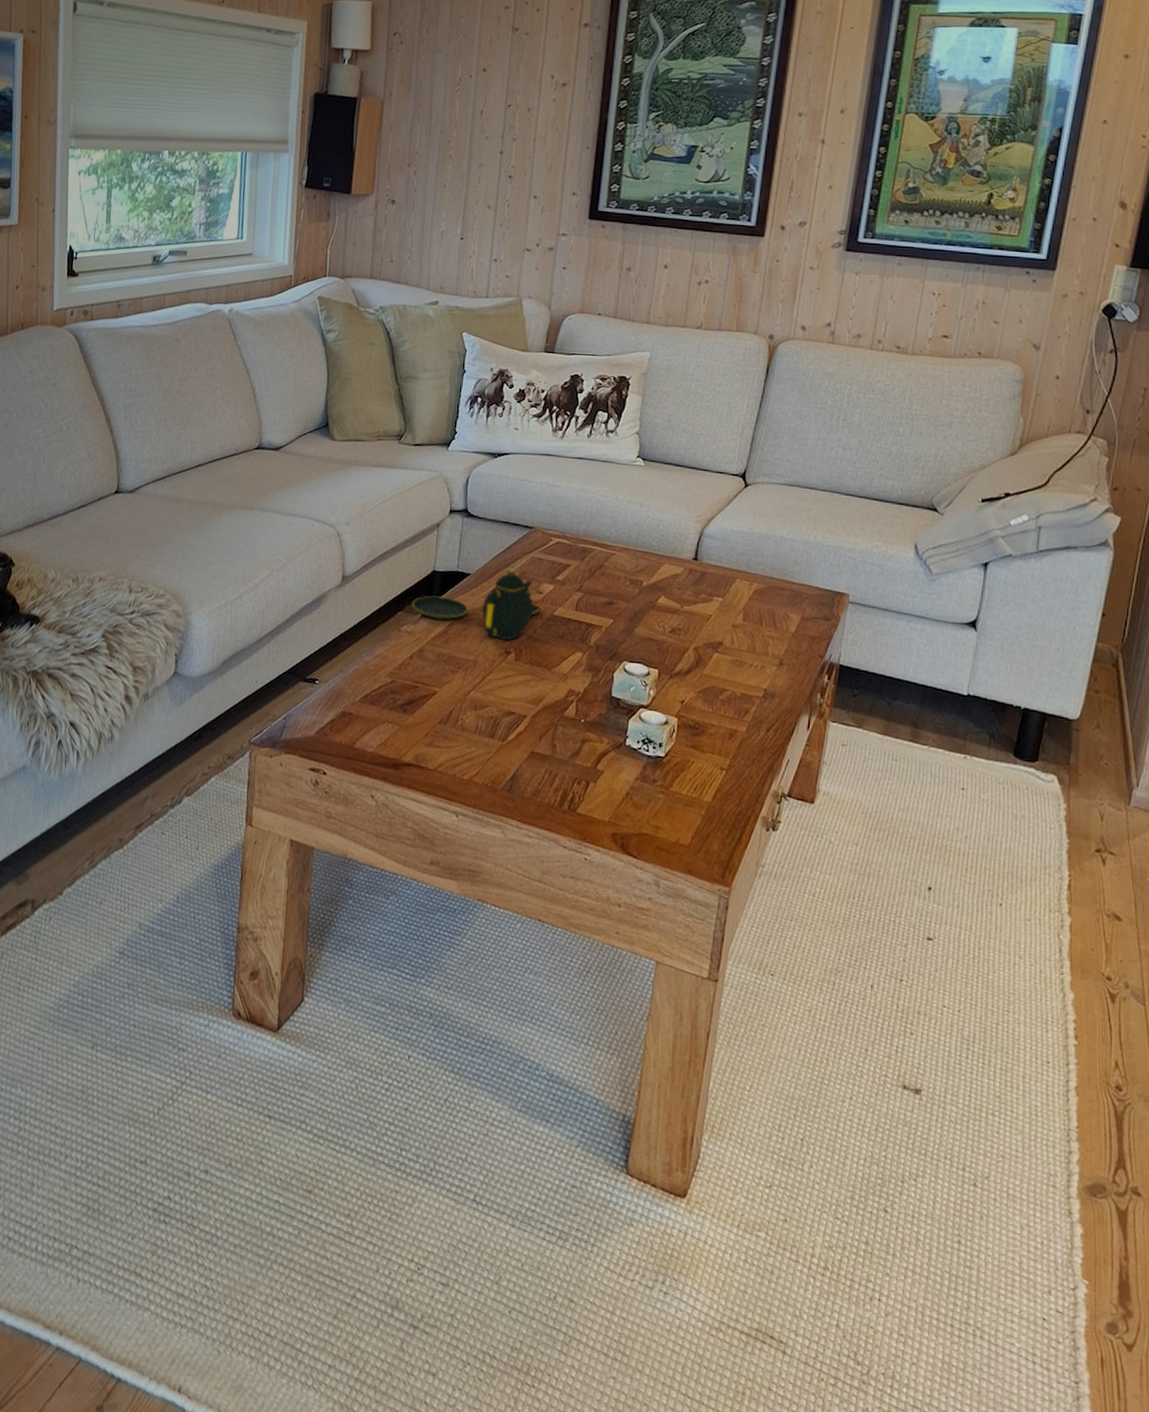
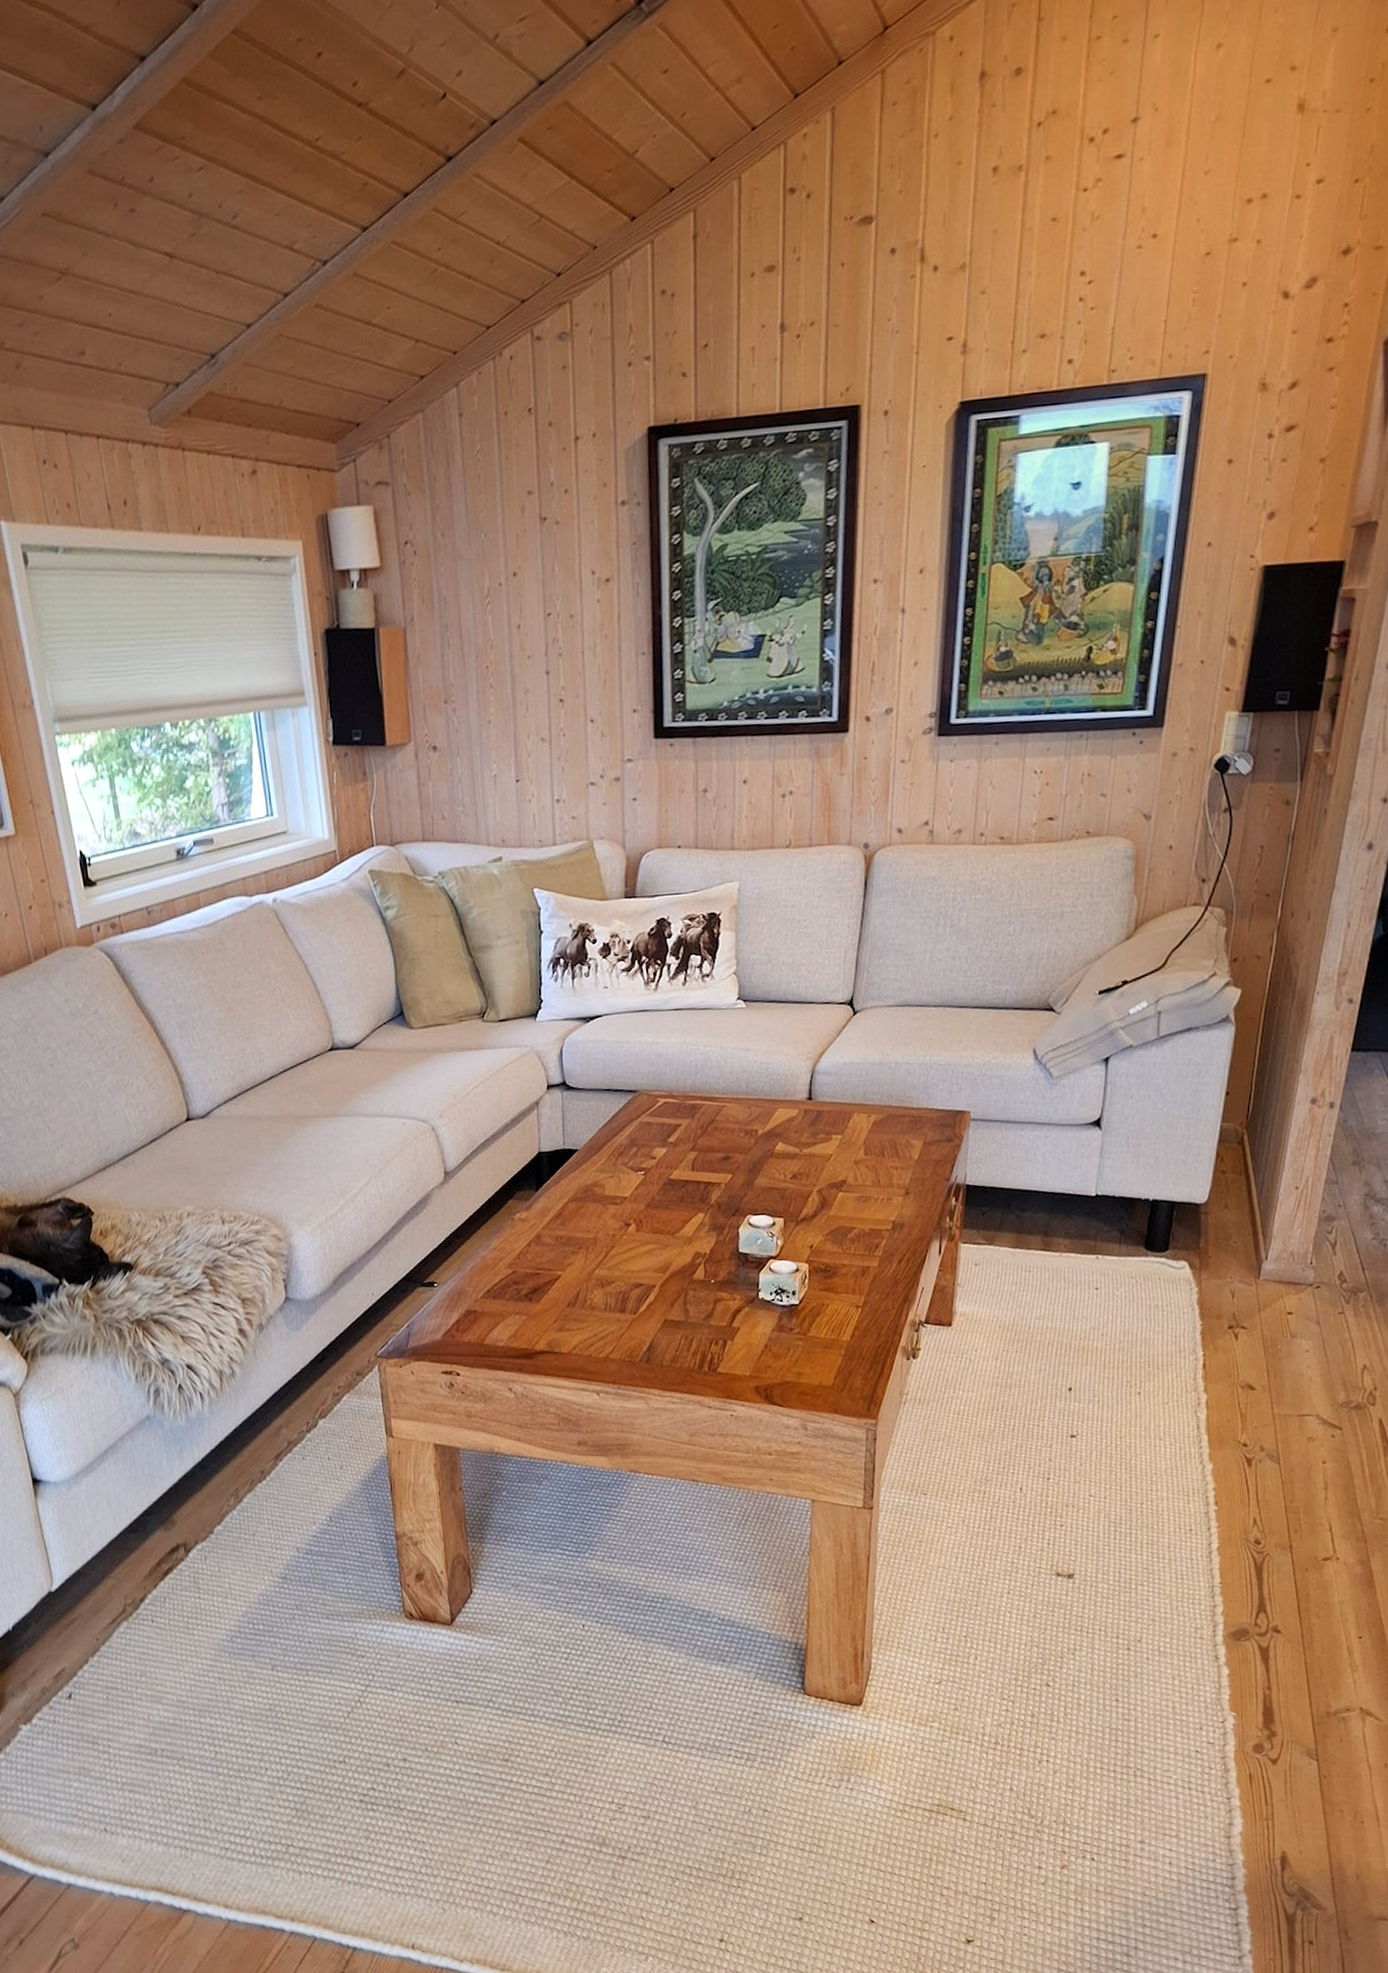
teapot: present [412,568,543,642] -> none [521,1137,658,1213]

